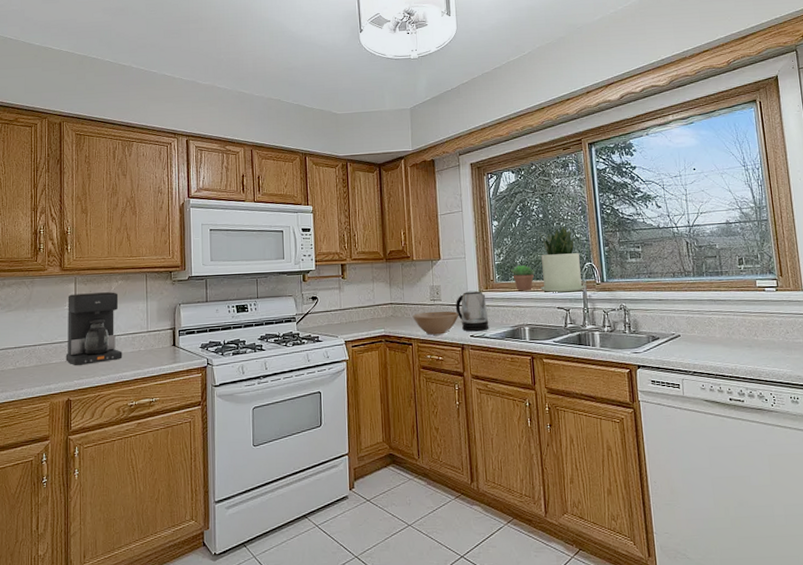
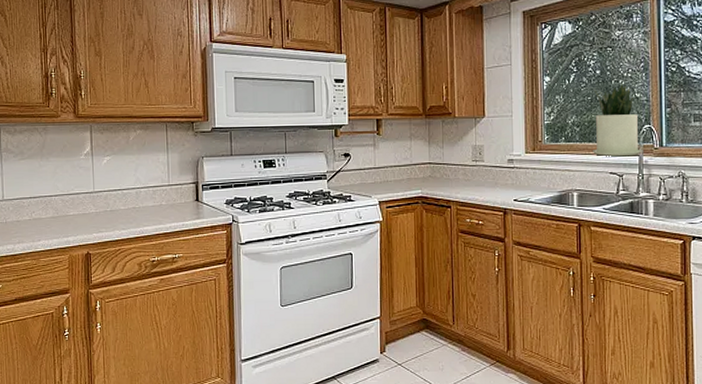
coffee maker: present [65,292,123,366] -> none [83,142,143,219]
bowl: present [412,311,459,335] -> none [452,172,503,198]
kettle: present [455,290,489,332] -> none [499,151,535,196]
succulent plant: present [510,265,536,291] -> none [560,126,589,154]

